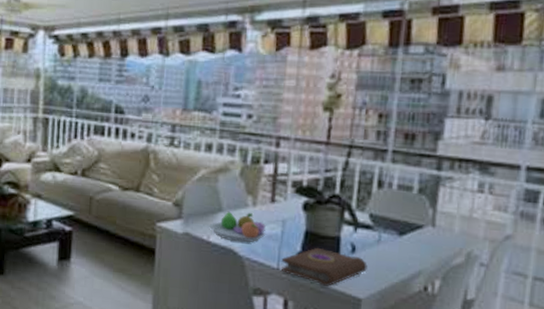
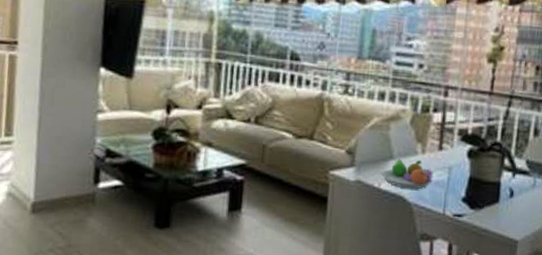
book: present [280,247,368,286] -> none [446,192,524,230]

